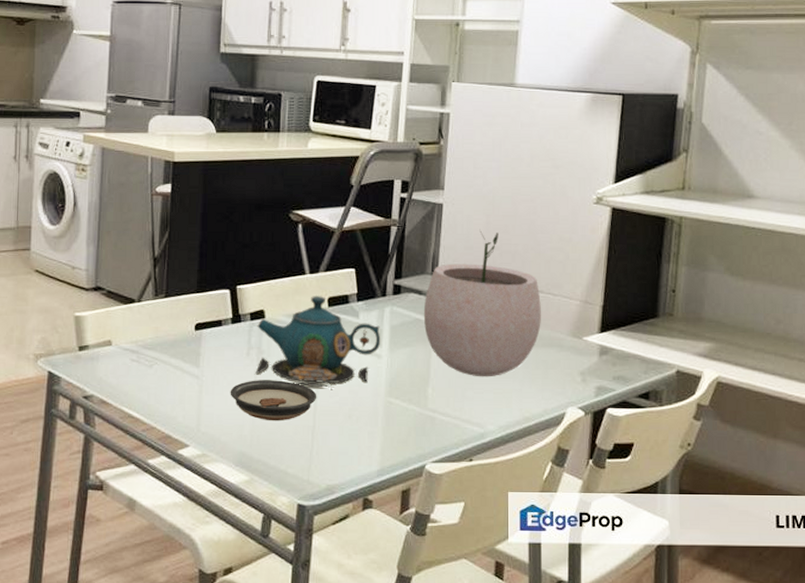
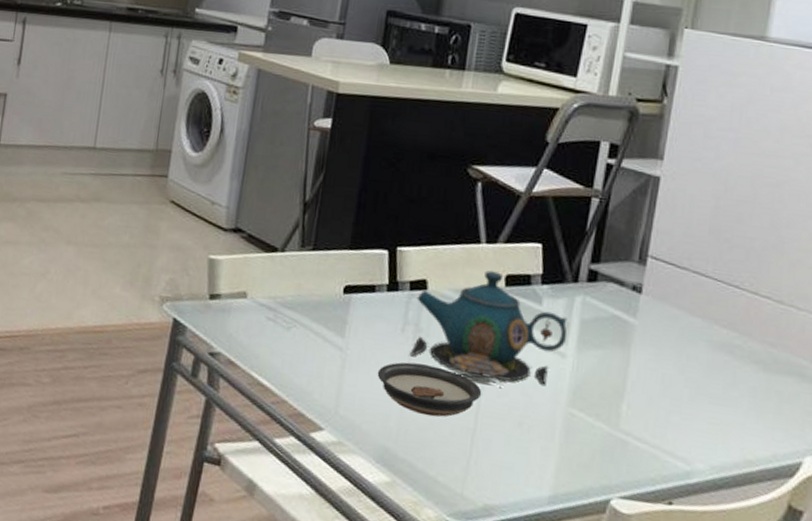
plant pot: present [423,229,541,377] -> none [623,213,780,402]

